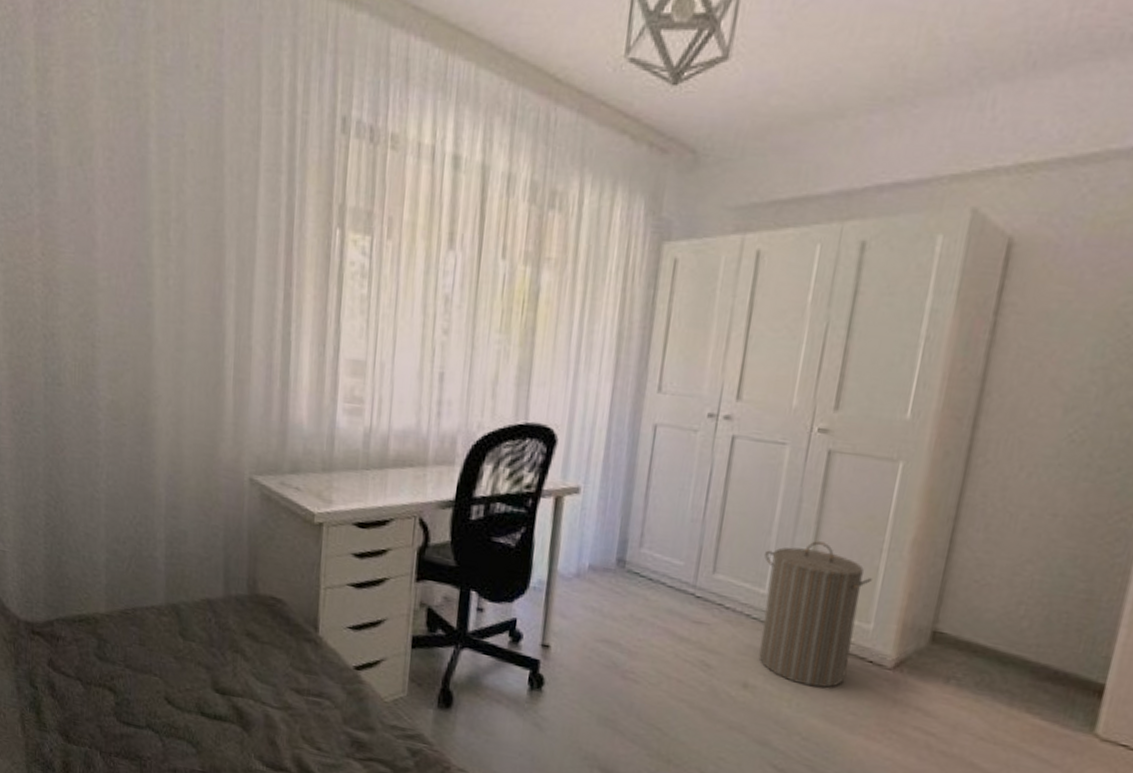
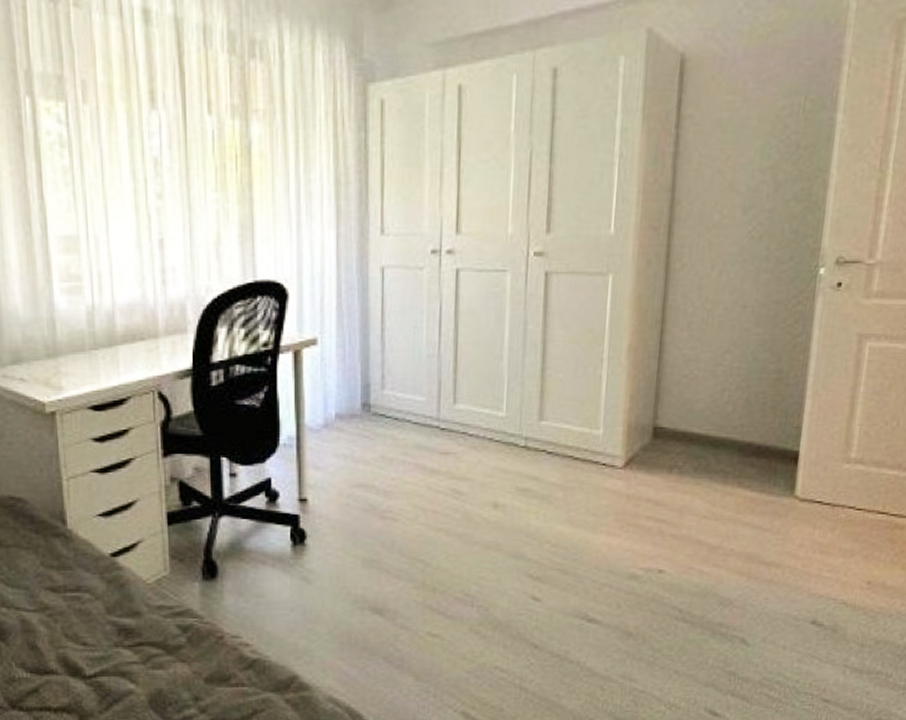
laundry hamper: present [758,541,872,688] -> none [499,360,597,496]

